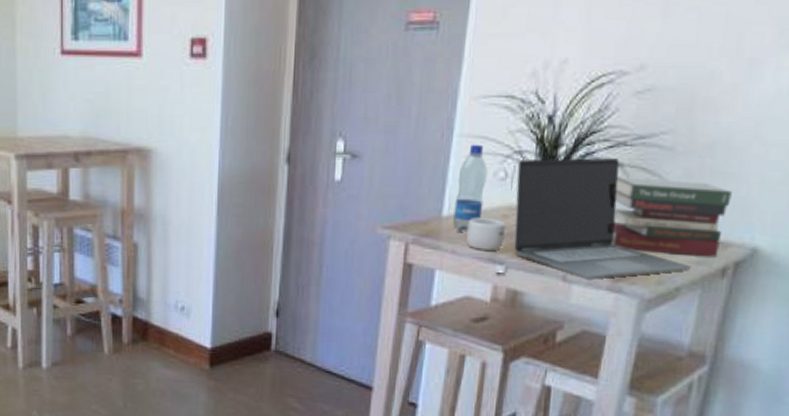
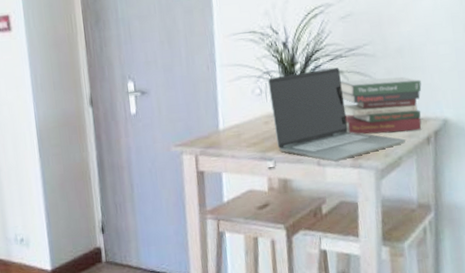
bottle: present [453,144,488,232] -> none [226,70,249,140]
mug: present [465,218,506,251] -> none [240,125,269,152]

